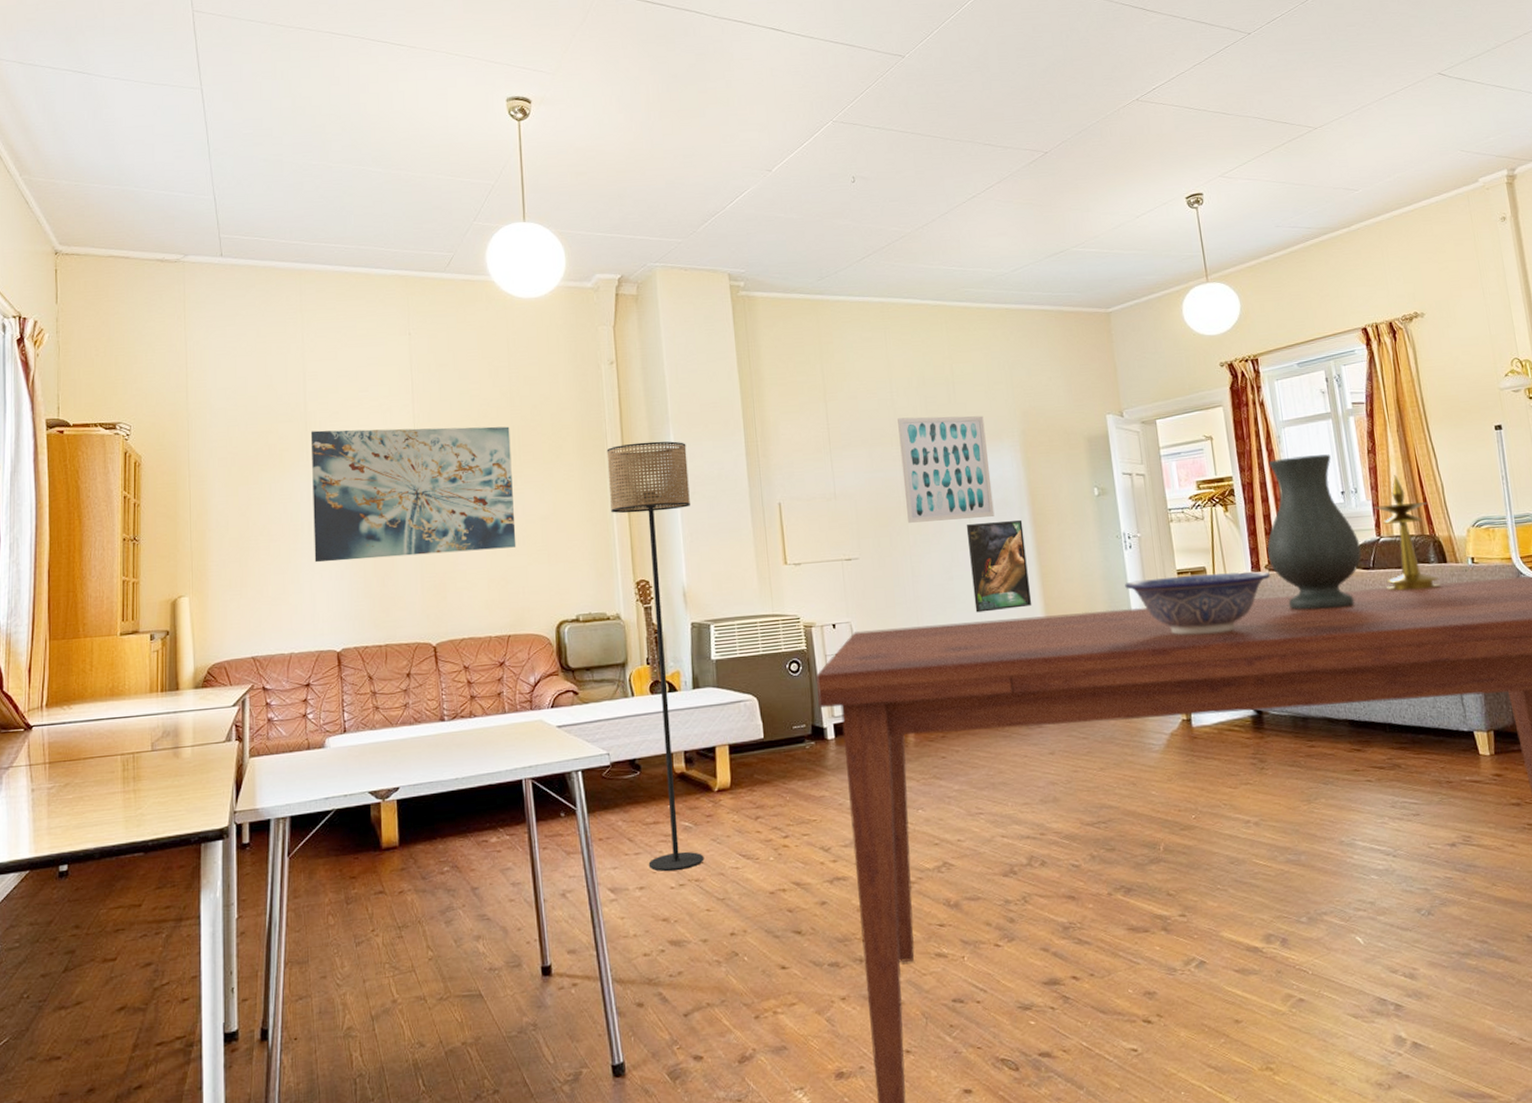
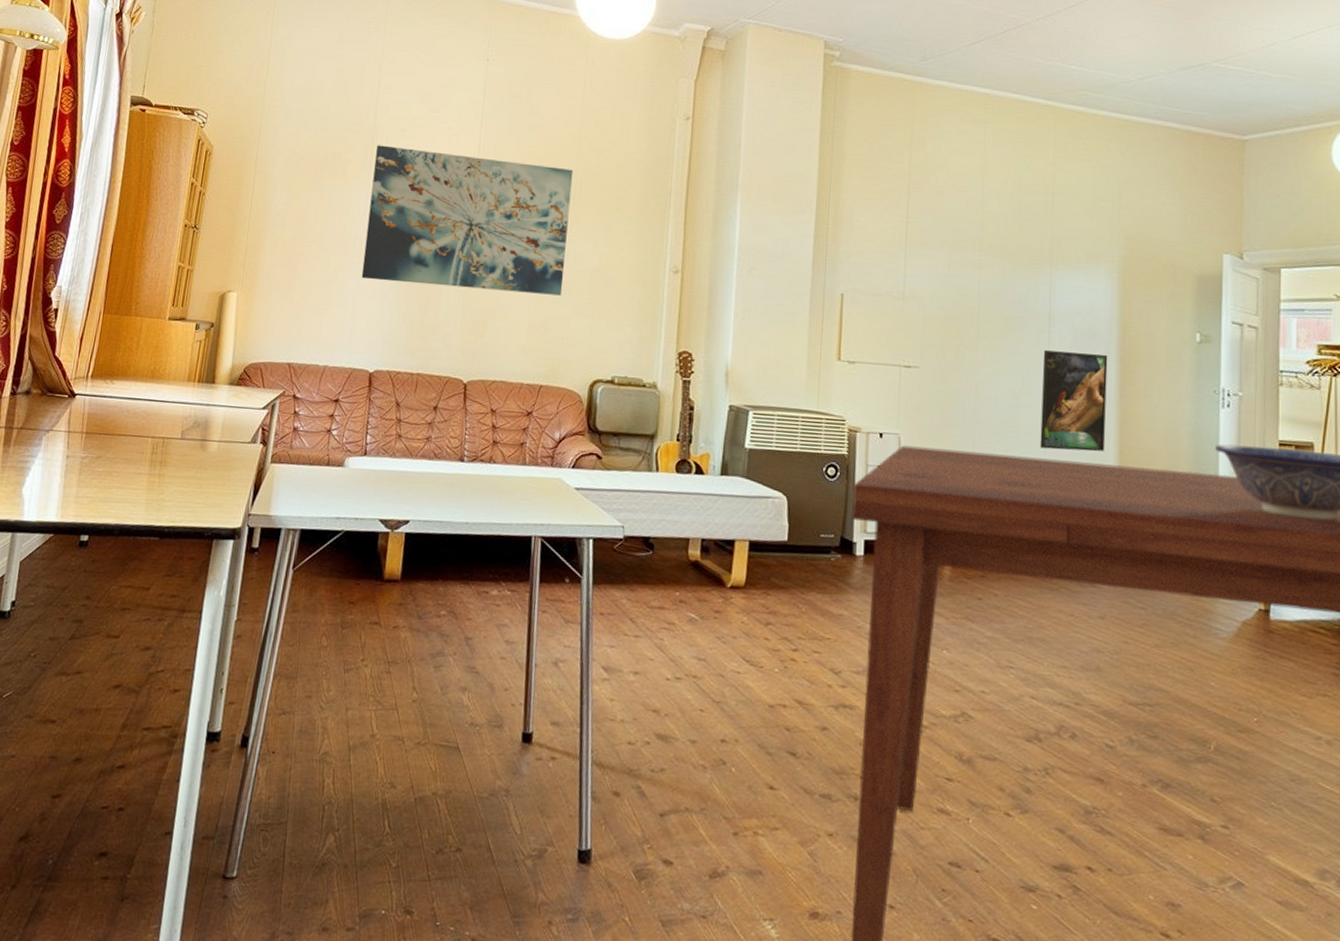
floor lamp: present [606,441,704,871] -> none [647,206,753,663]
wall art: present [898,416,995,523] -> none [979,222,1082,346]

